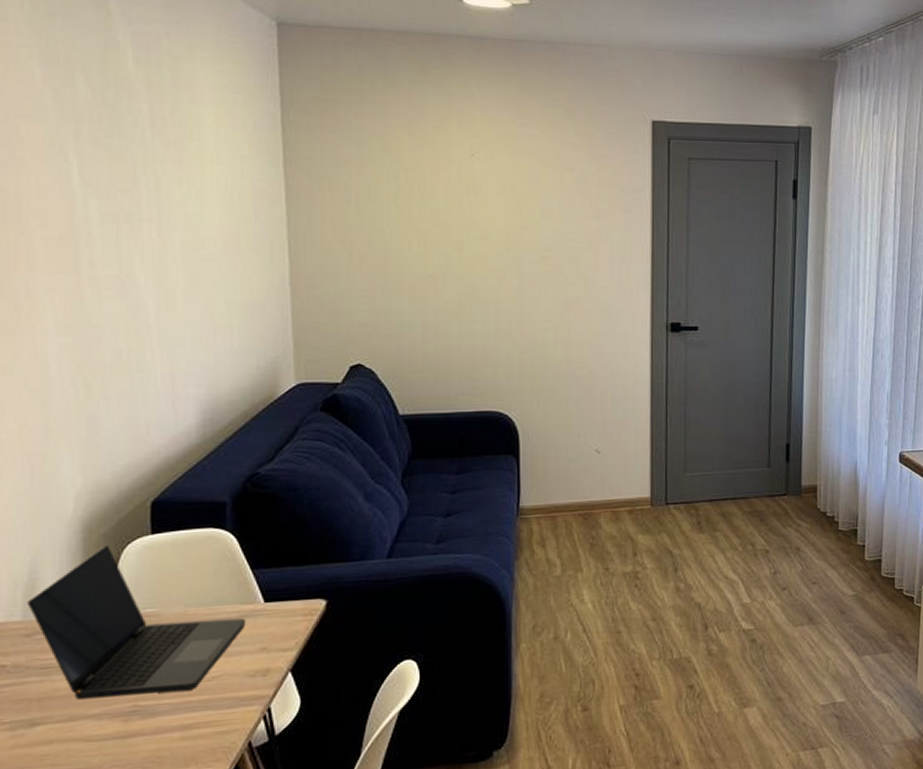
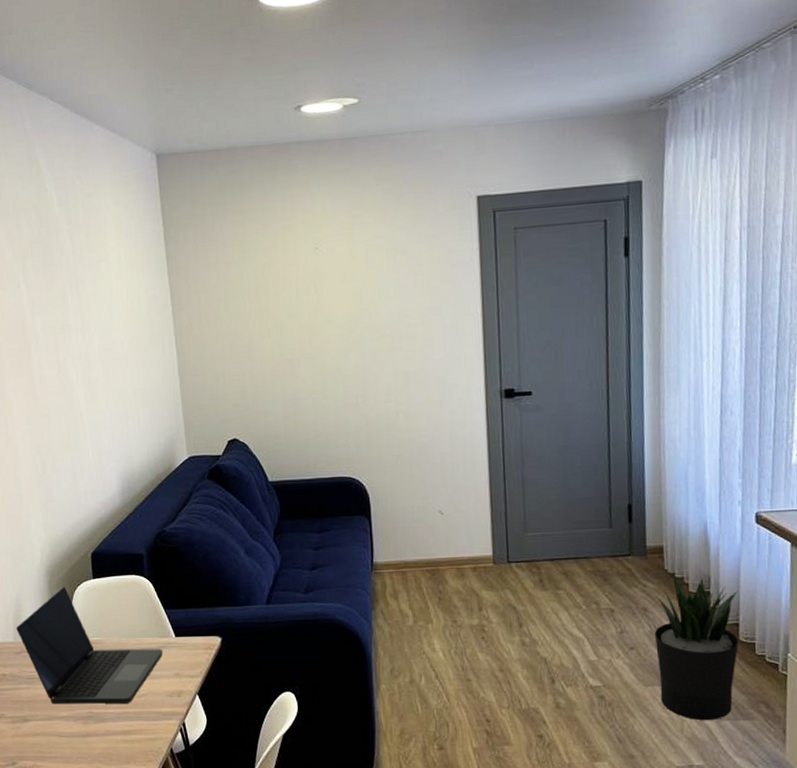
planter: none [806,512,881,657] -> present [655,573,739,721]

